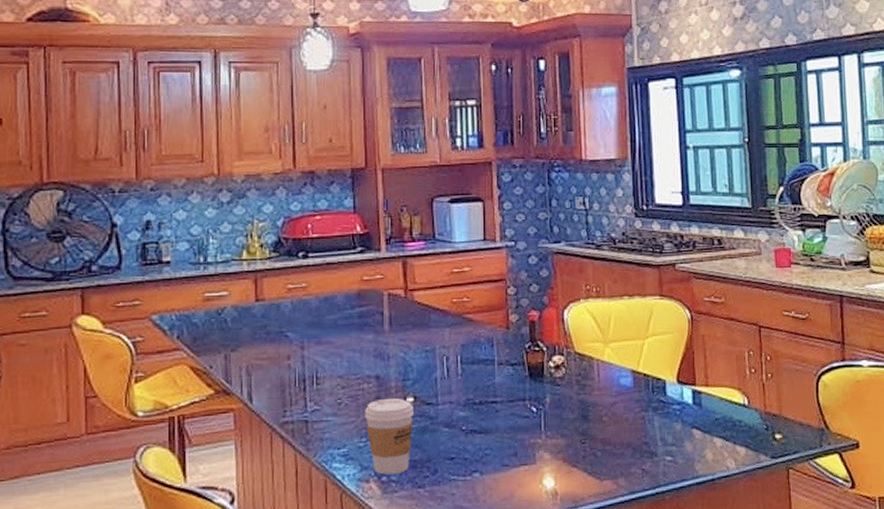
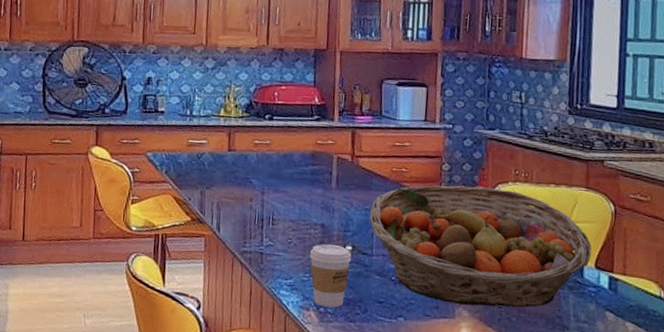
fruit basket: none [432,308,672,447] -> present [370,185,592,308]

